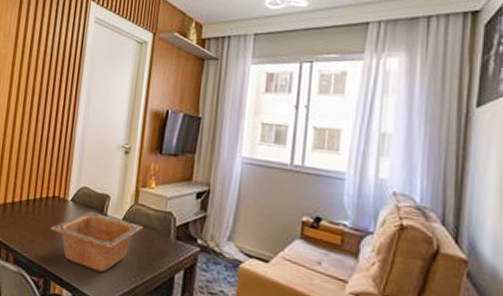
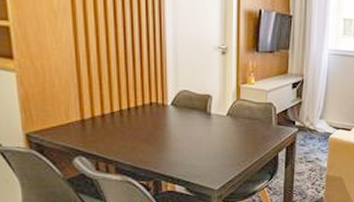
serving bowl: present [50,212,143,272] -> none [152,113,247,164]

